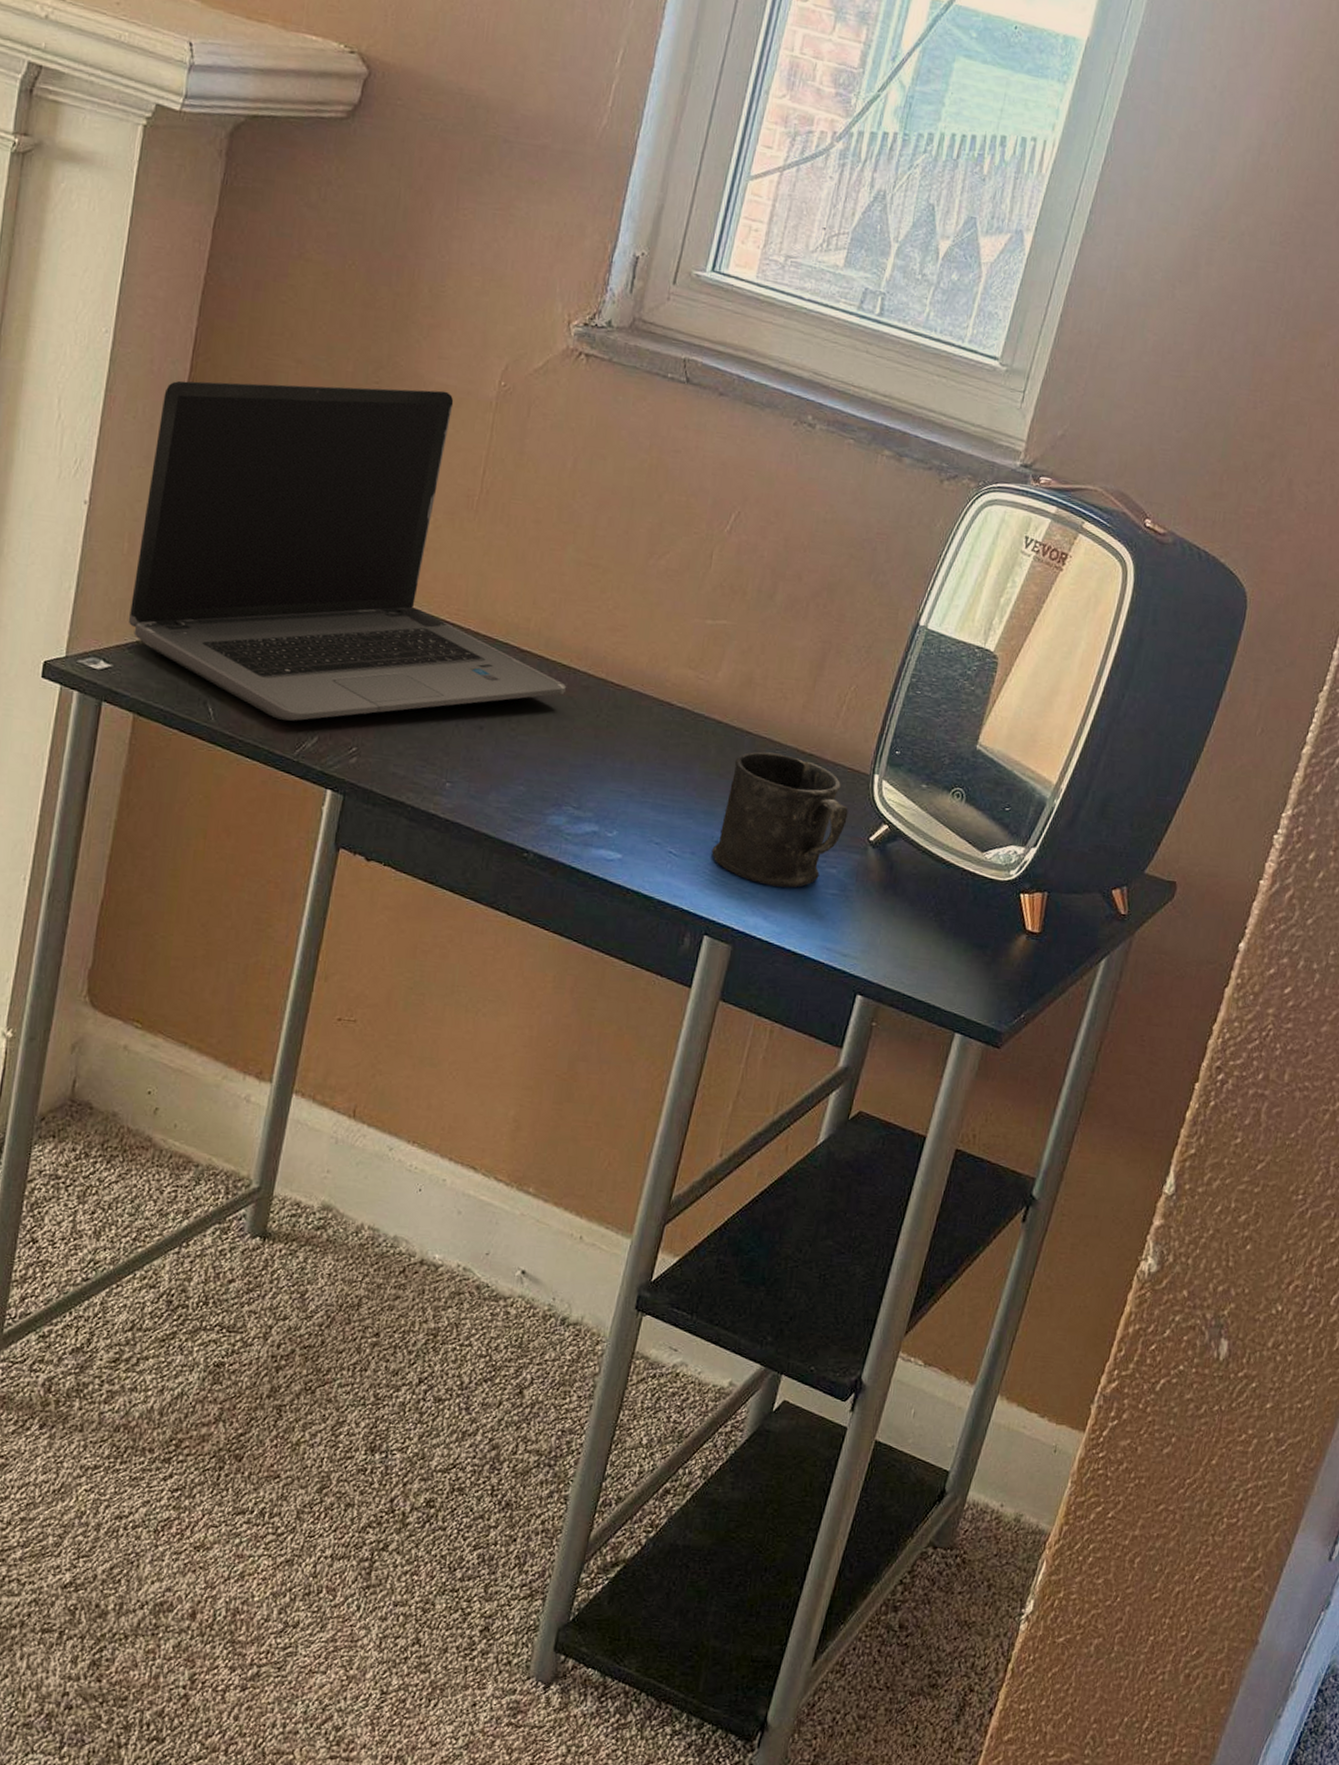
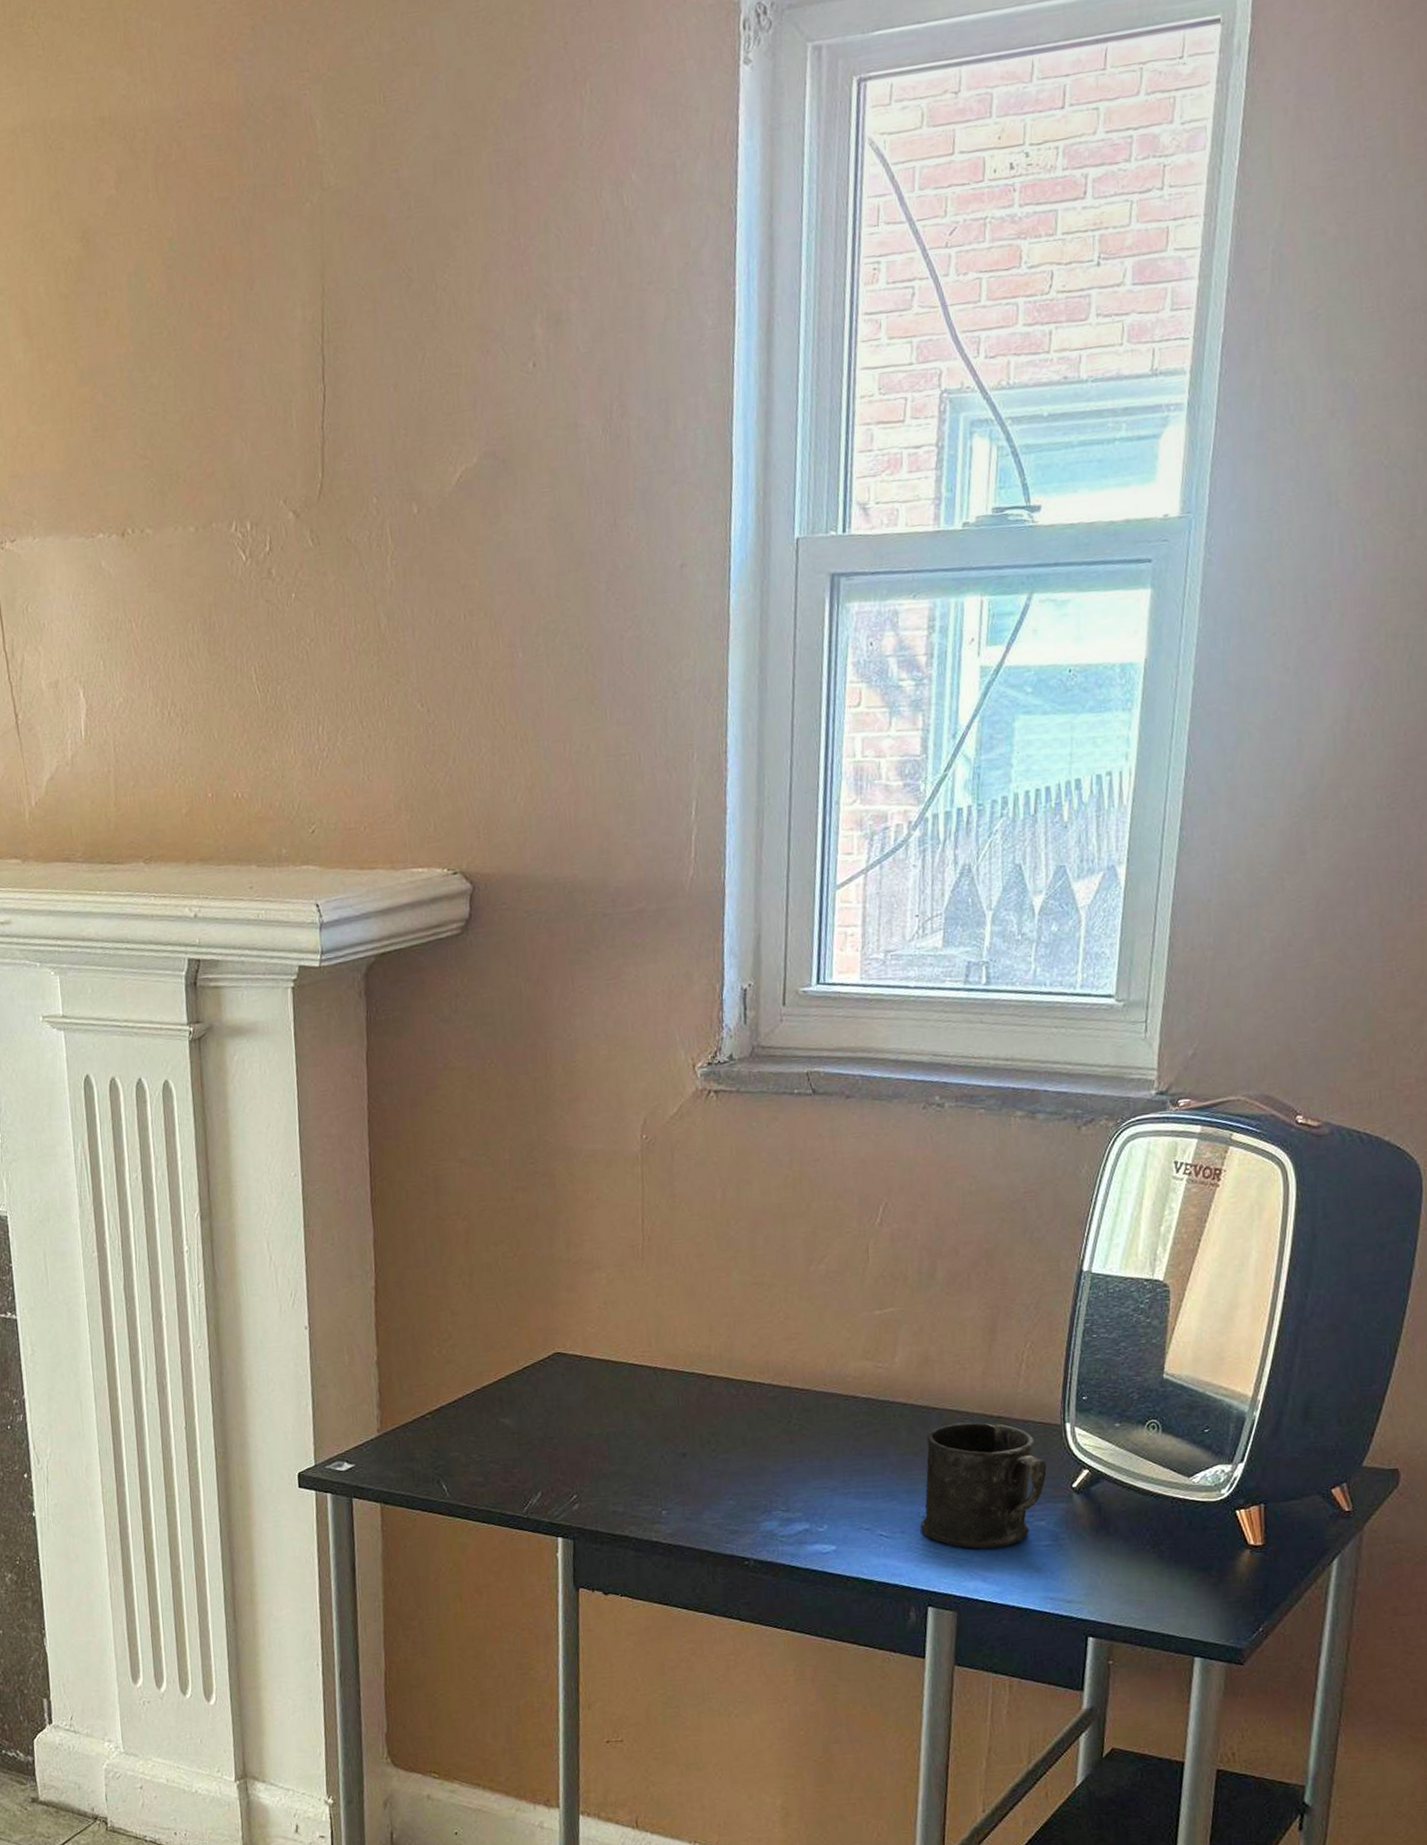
laptop computer: present [128,380,567,722] -> none [353,1156,756,1484]

